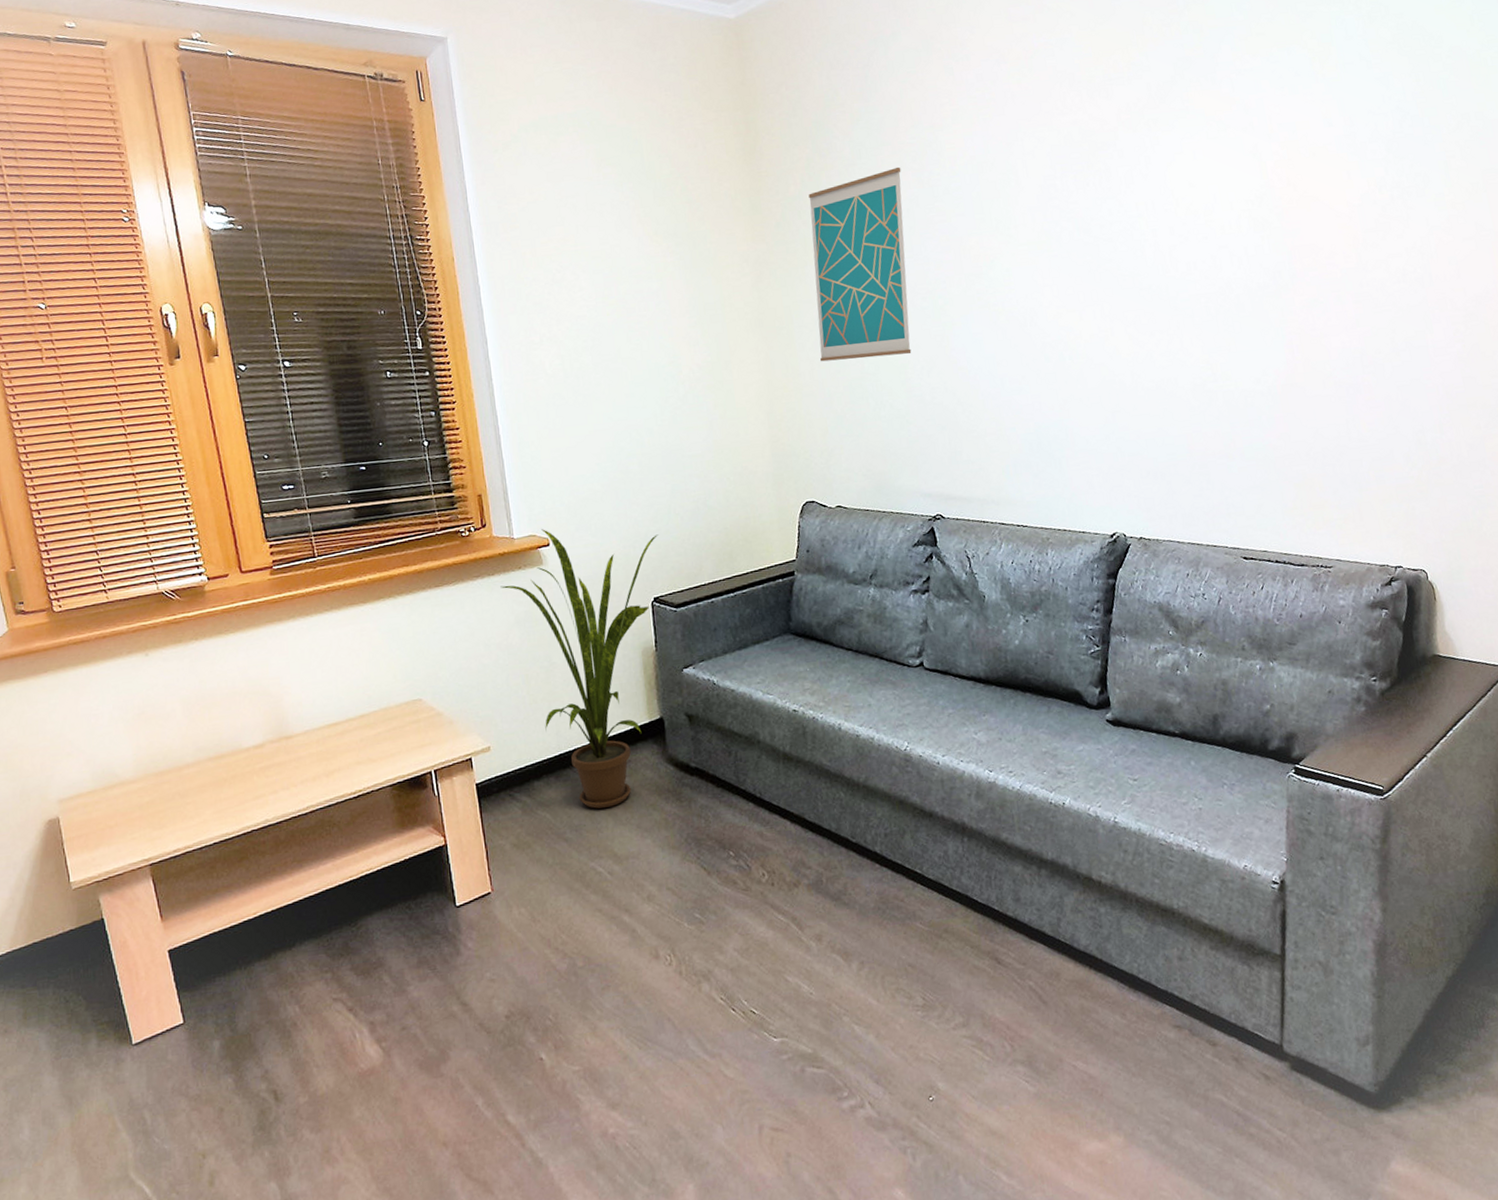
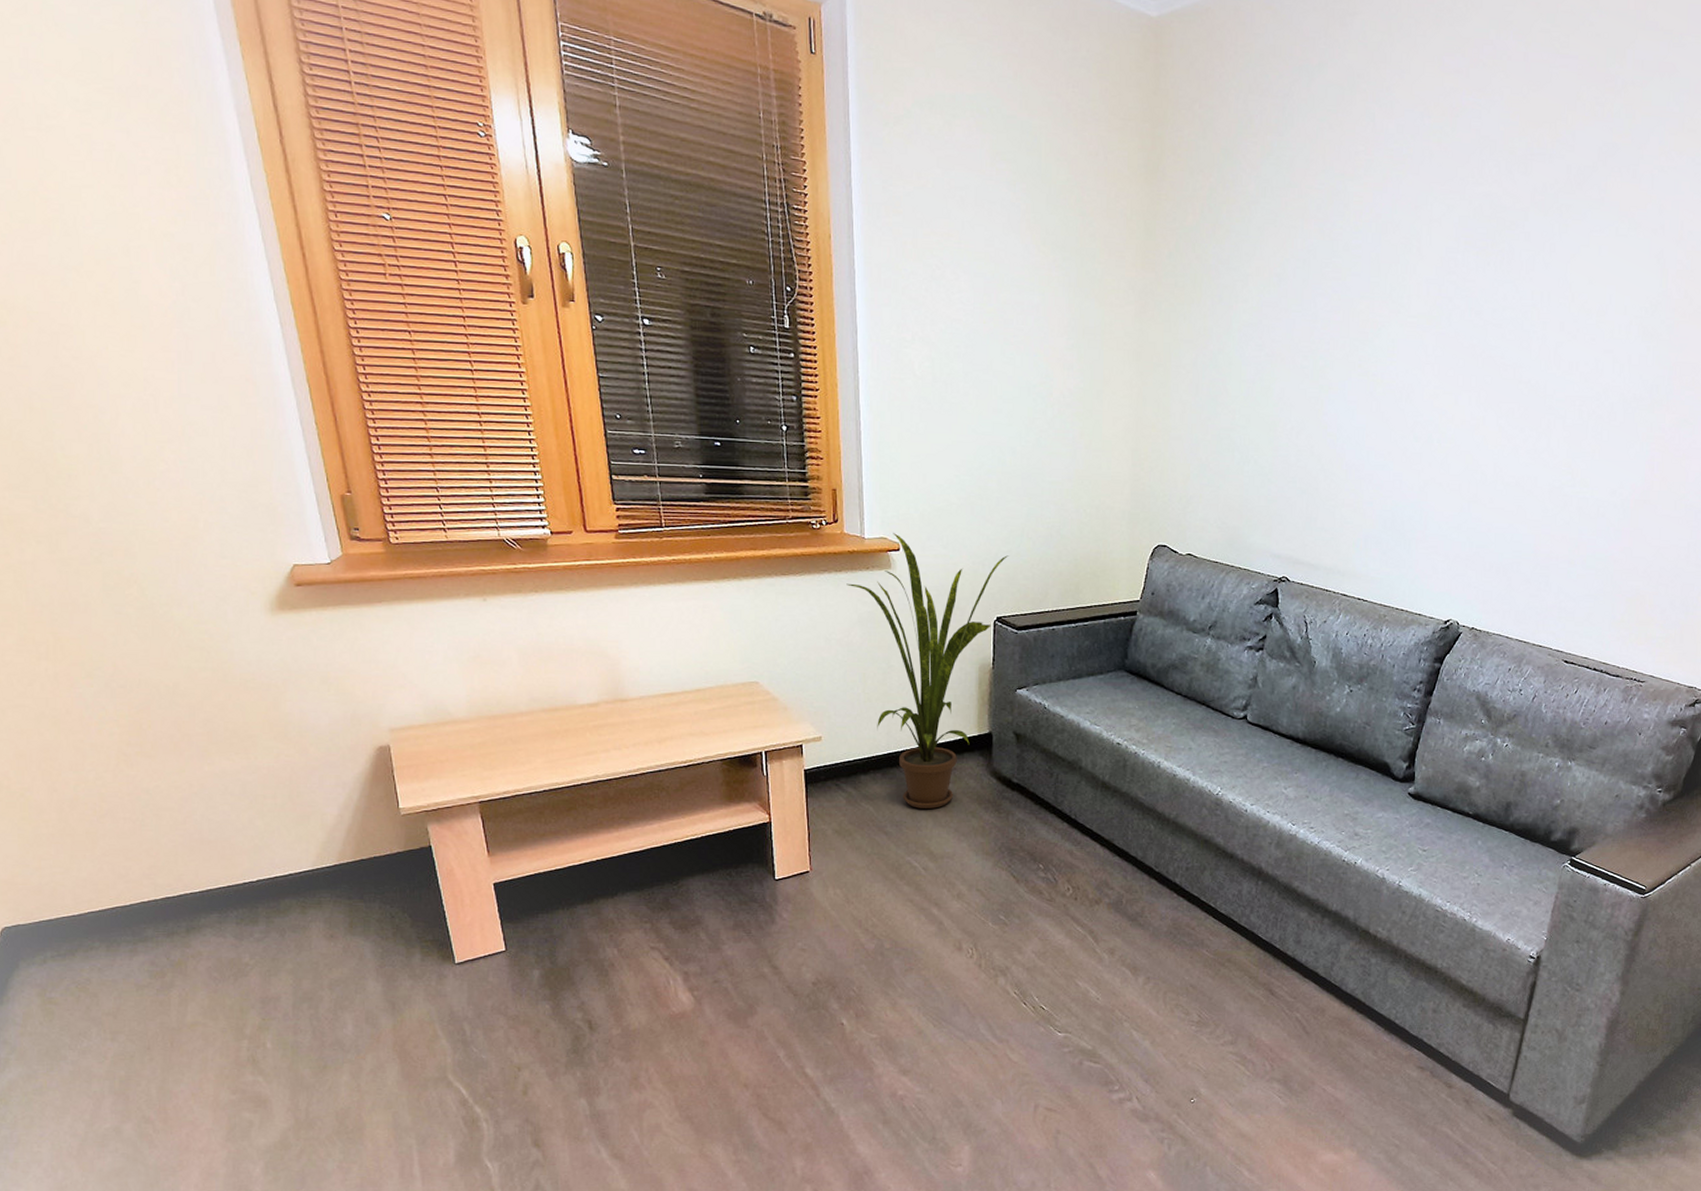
wall art: present [808,167,912,362] -> none [1192,212,1304,411]

